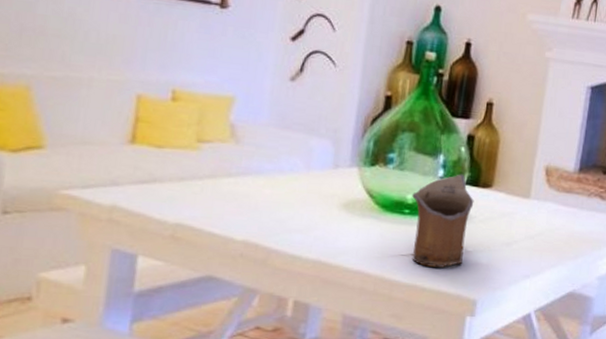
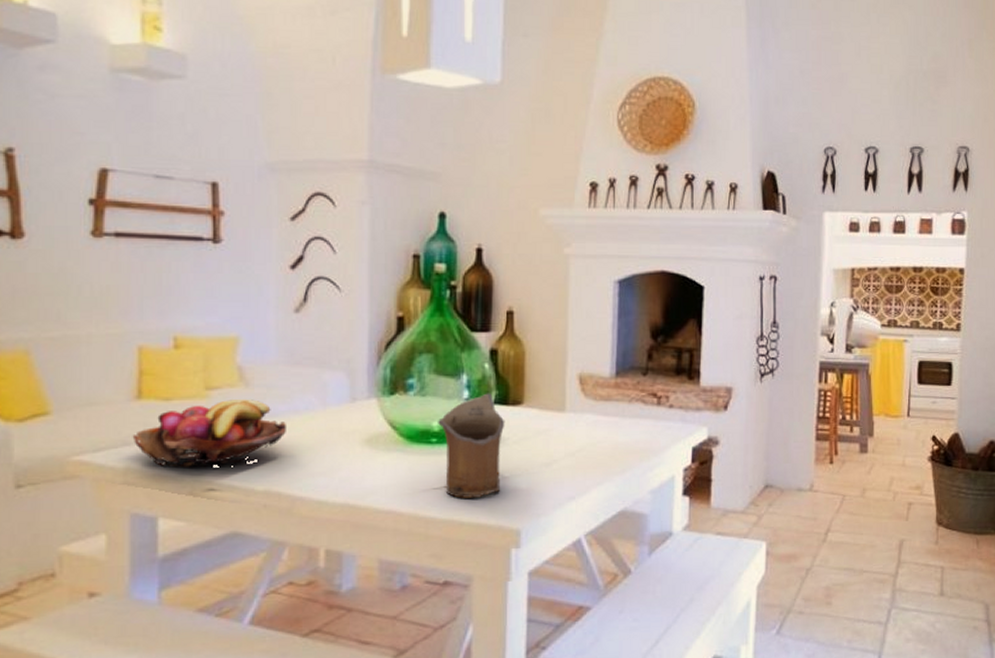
fruit basket: none [121,153,271,214] -> present [132,399,288,467]

